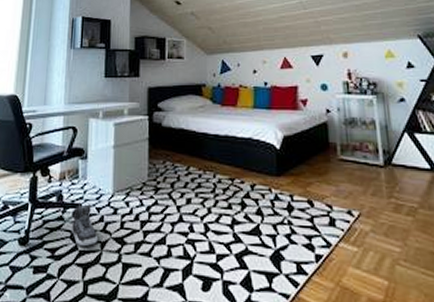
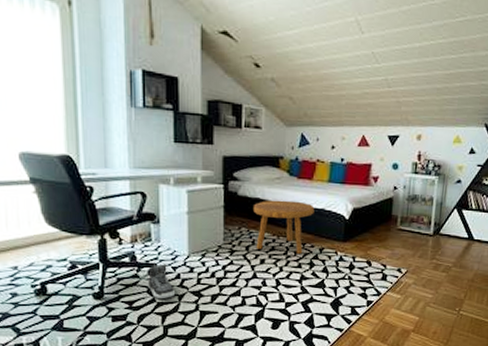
footstool: none [178,130,241,191] -> present [254,200,315,254]

